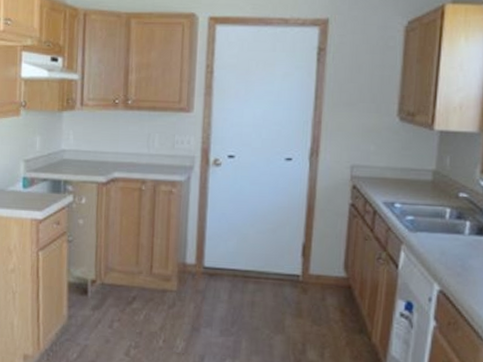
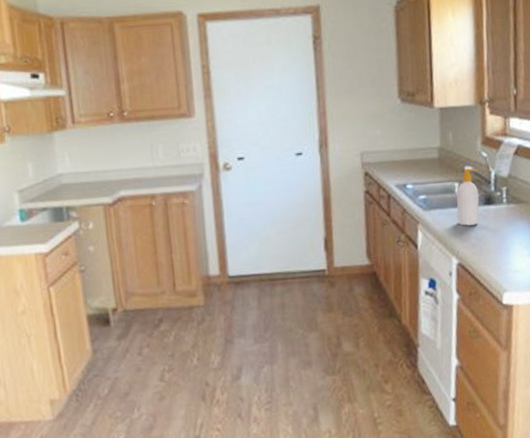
soap bottle: none [444,195,474,254] -> present [456,168,479,226]

